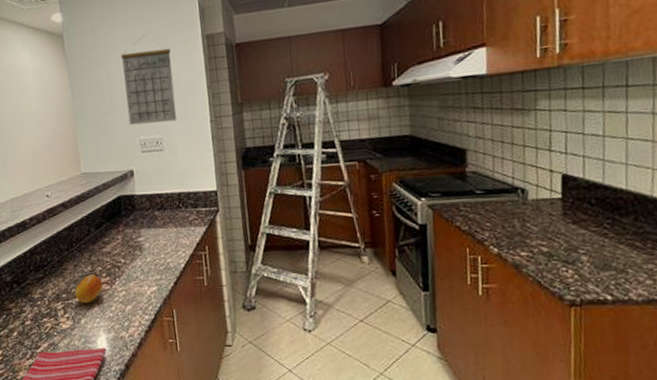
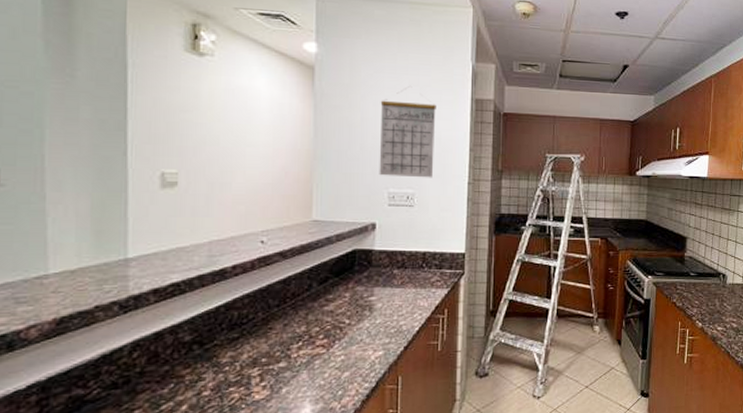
fruit: present [74,274,103,304] -> none [278,336,317,370]

